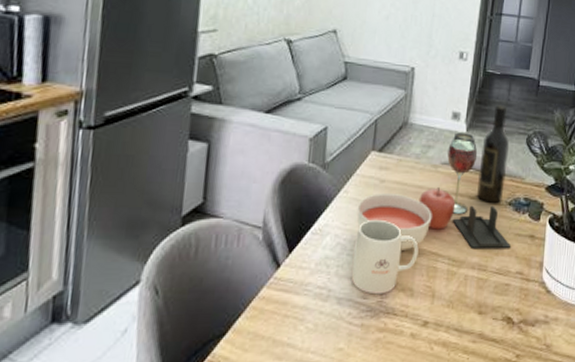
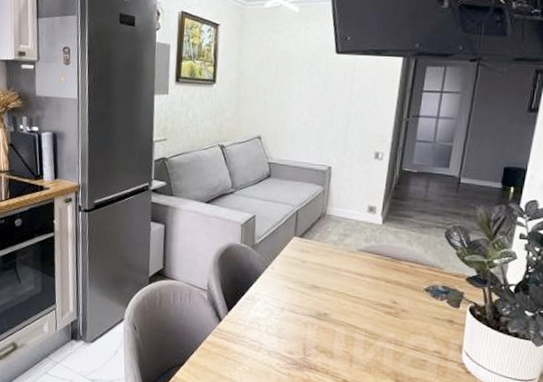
mug: present [351,219,419,295] -> none [278,292,338,353]
bowl: present [356,194,432,252] -> none [282,271,350,321]
fruit: present [418,187,456,230] -> none [337,270,372,306]
wineglass: present [447,132,478,214] -> none [364,224,394,295]
napkin holder: present [453,205,512,248] -> none [370,288,429,329]
wine bottle: present [476,104,510,203] -> none [392,200,428,288]

